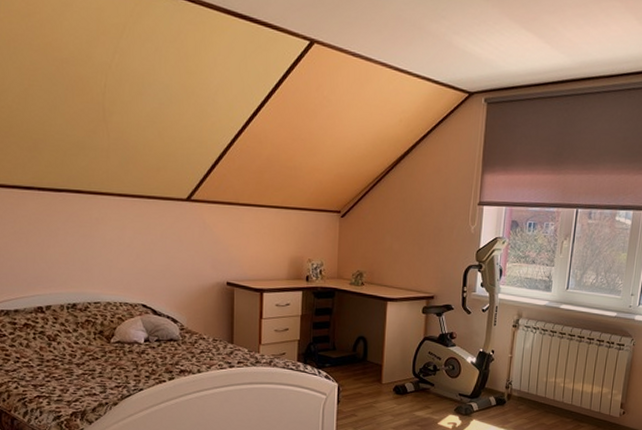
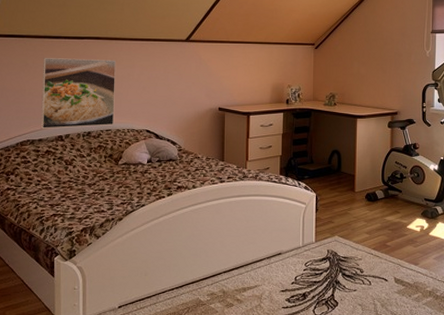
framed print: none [13,213,104,298] -> present [40,58,117,129]

